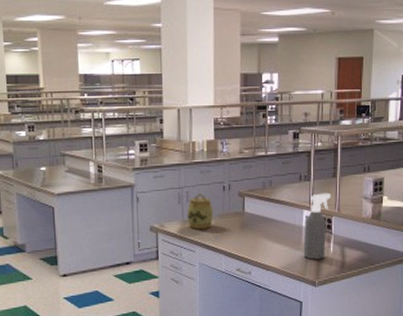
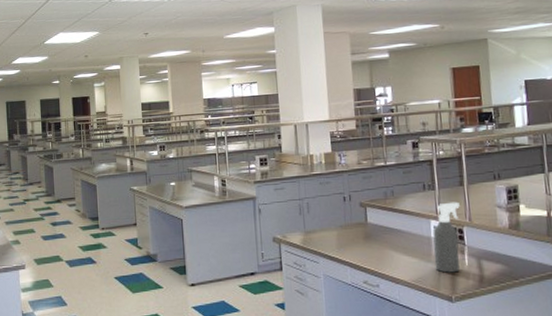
jar: present [187,193,214,229] -> none [308,204,336,240]

